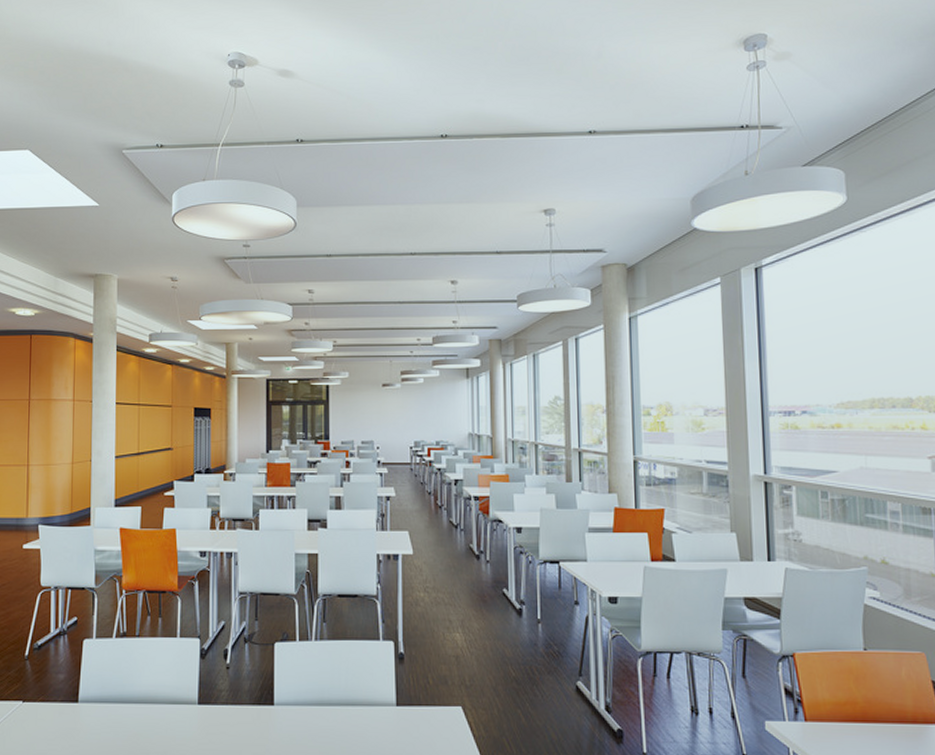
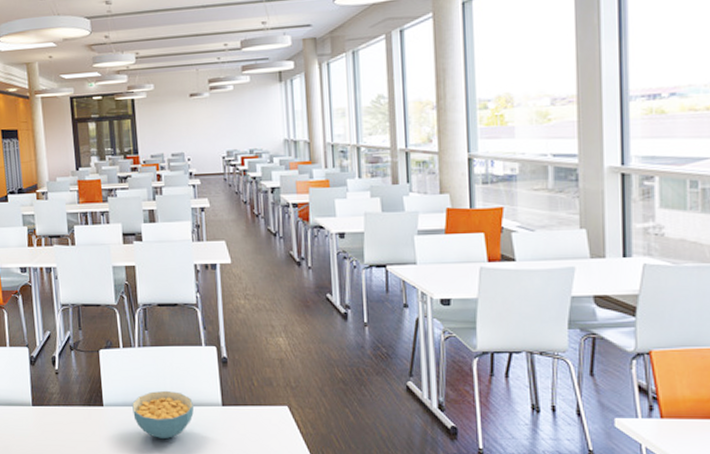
cereal bowl: none [303,688,368,743] -> present [131,390,195,440]

